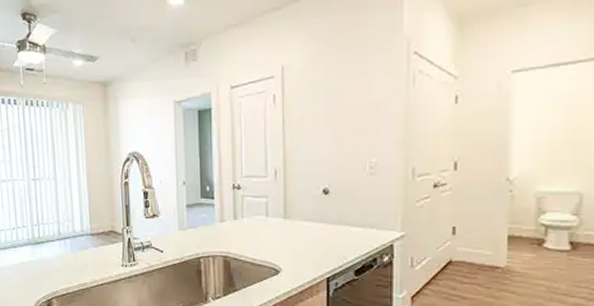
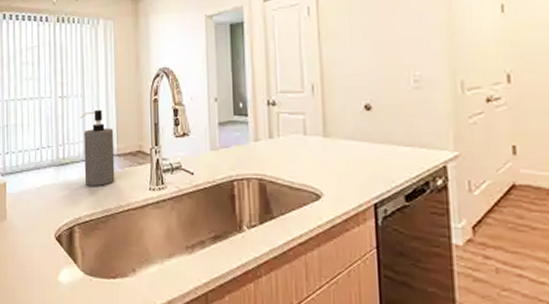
soap dispenser: none [53,192,89,263] -> present [80,109,115,186]

